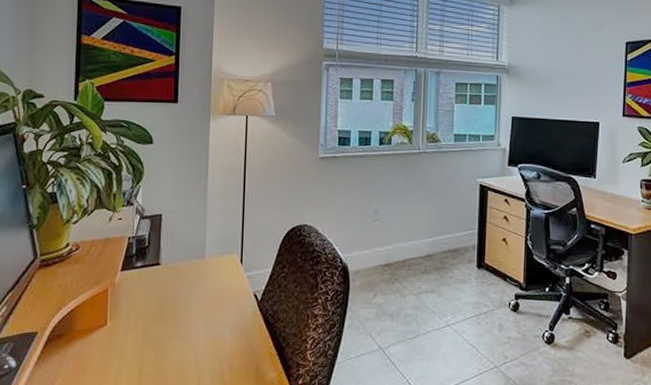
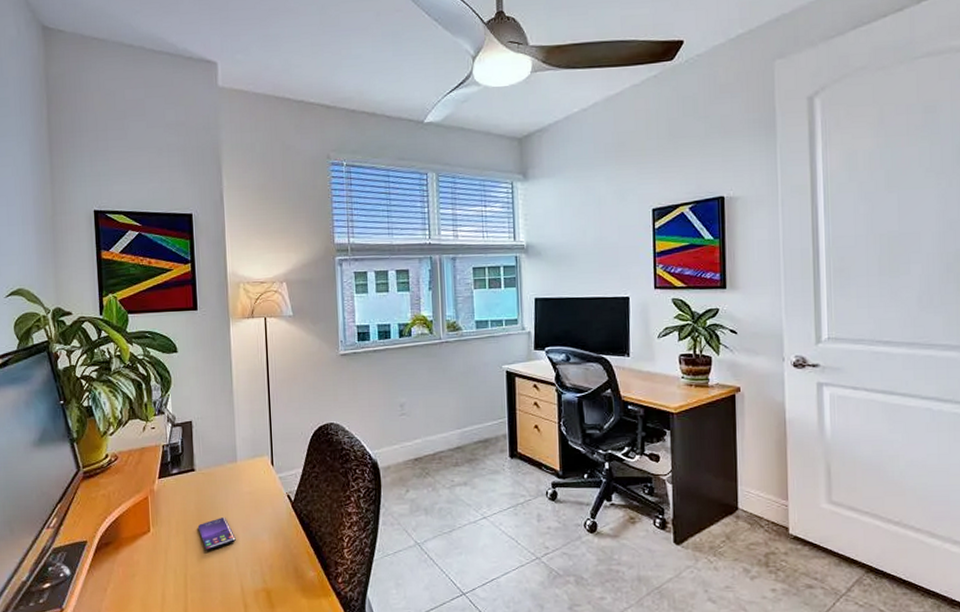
smartphone: none [158,314,197,347] -> present [197,518,236,551]

